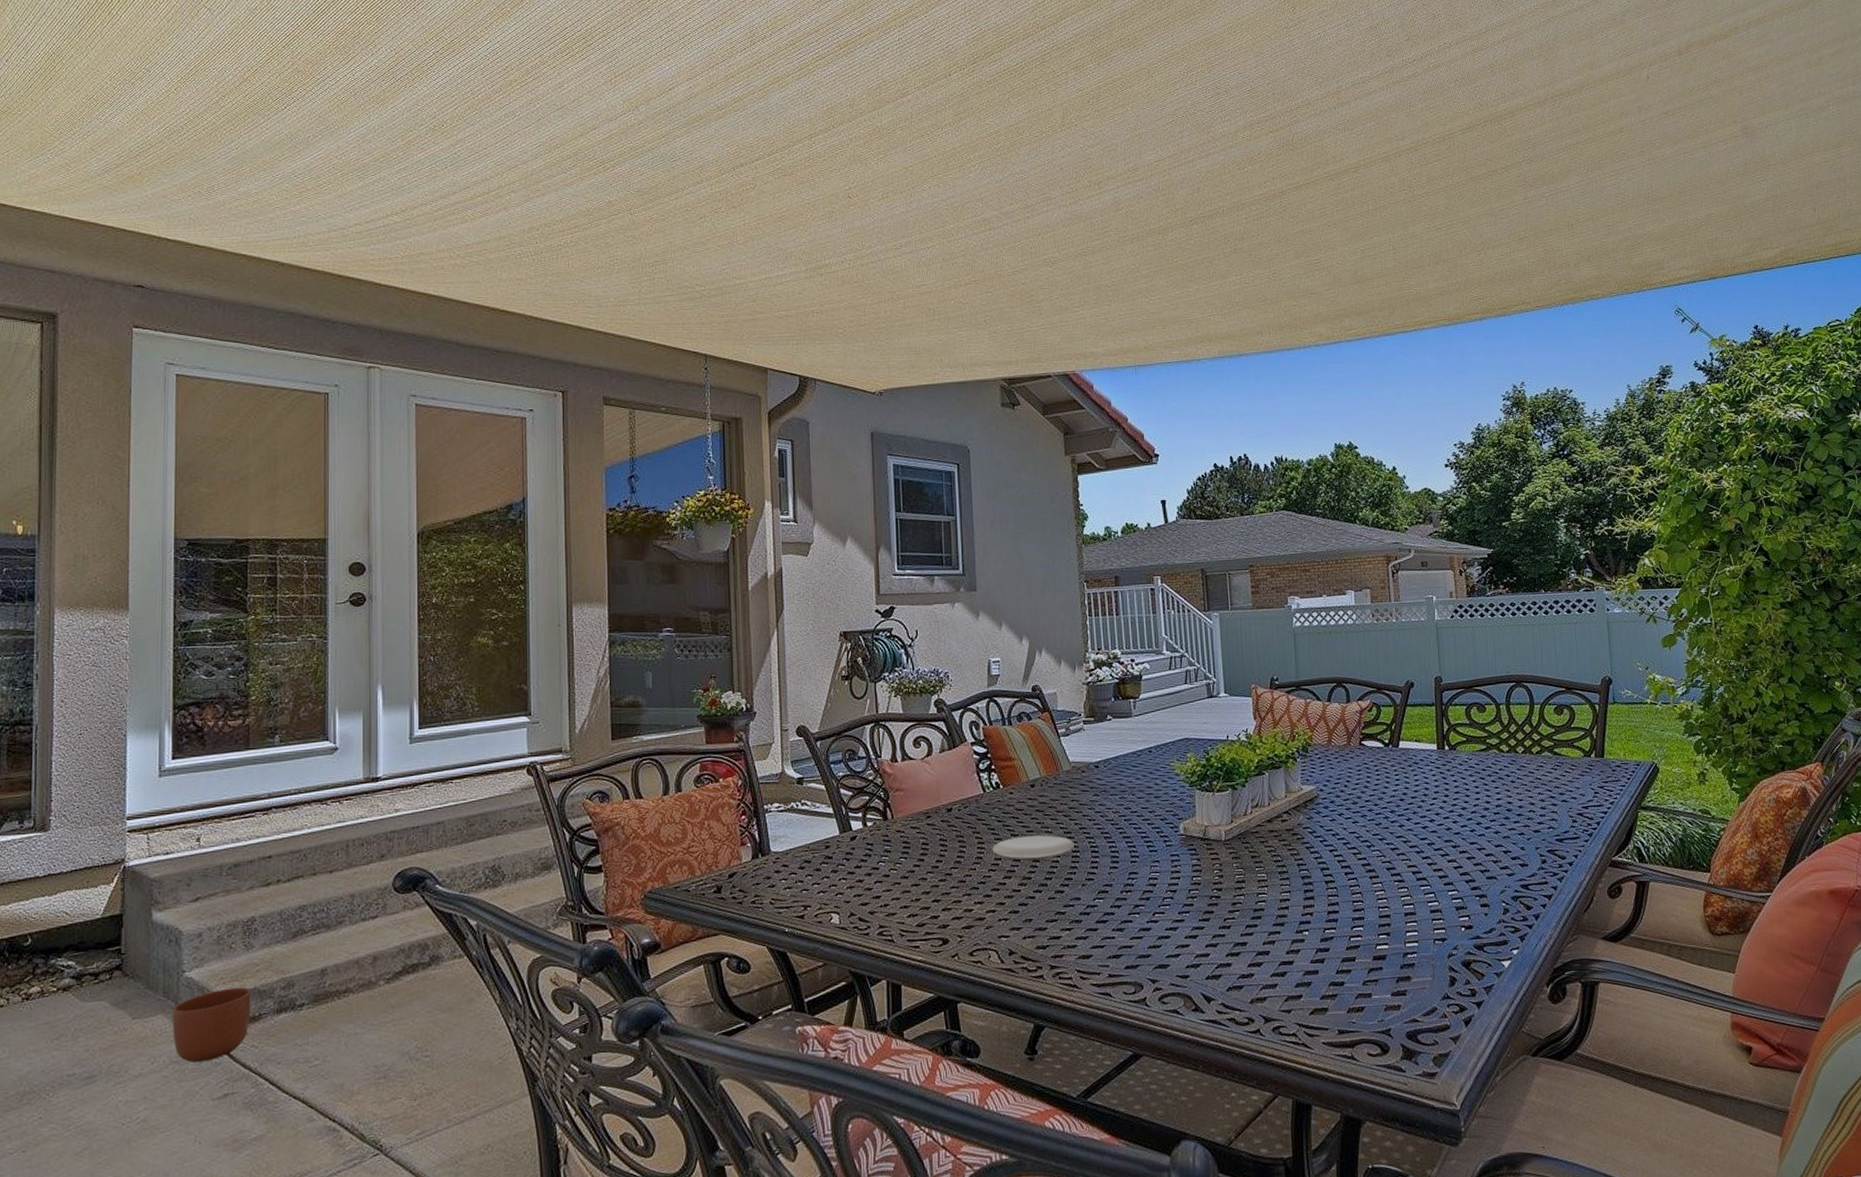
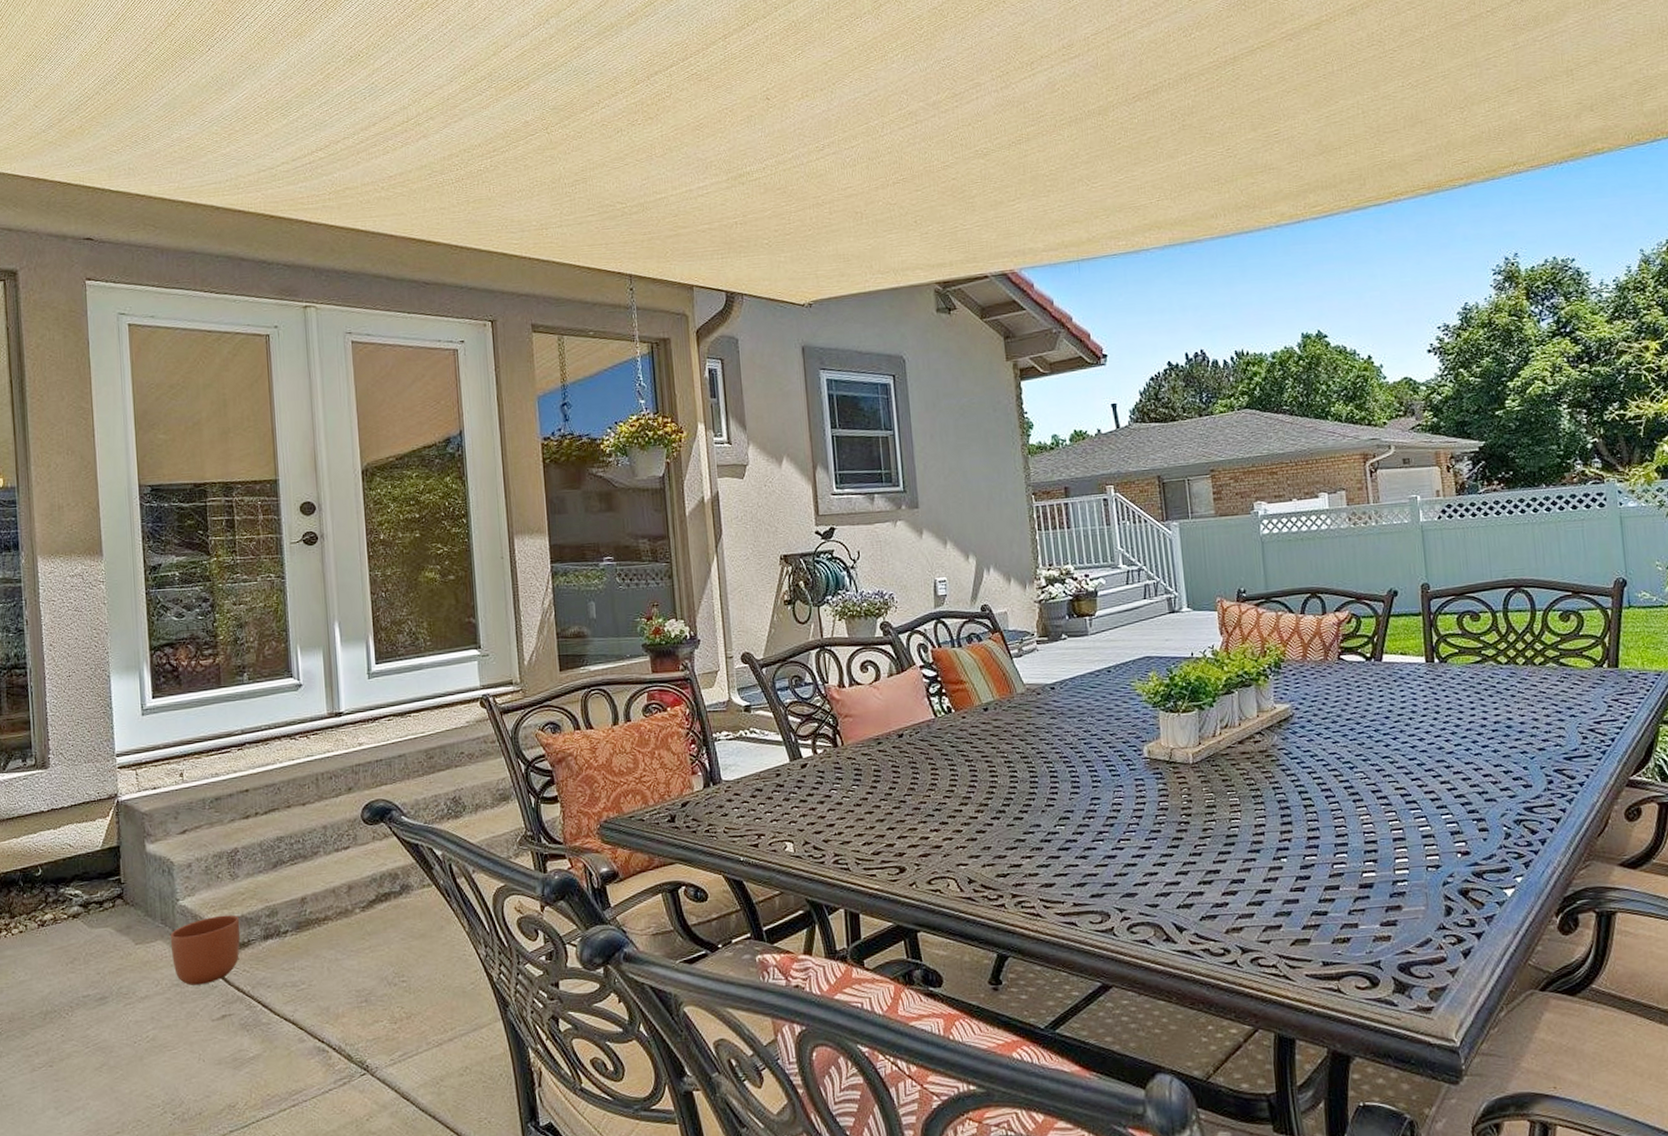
plate: present [992,835,1074,861] -> none [946,760,1032,787]

